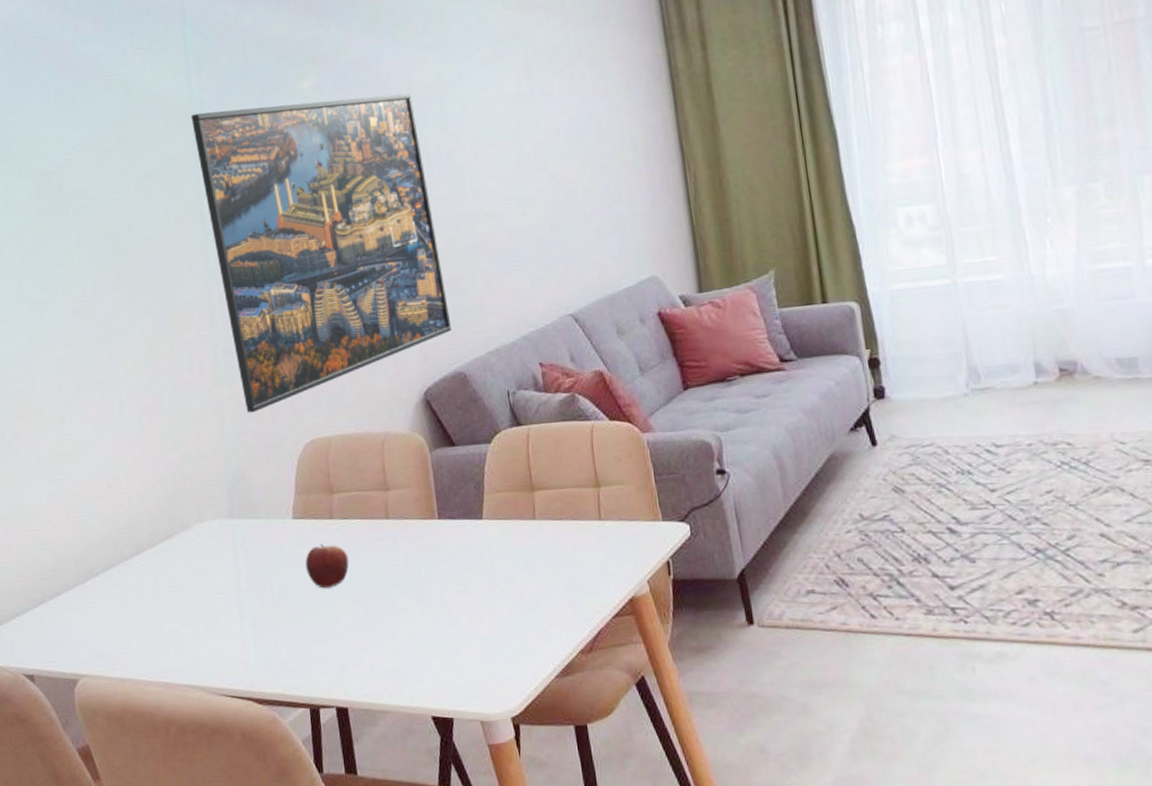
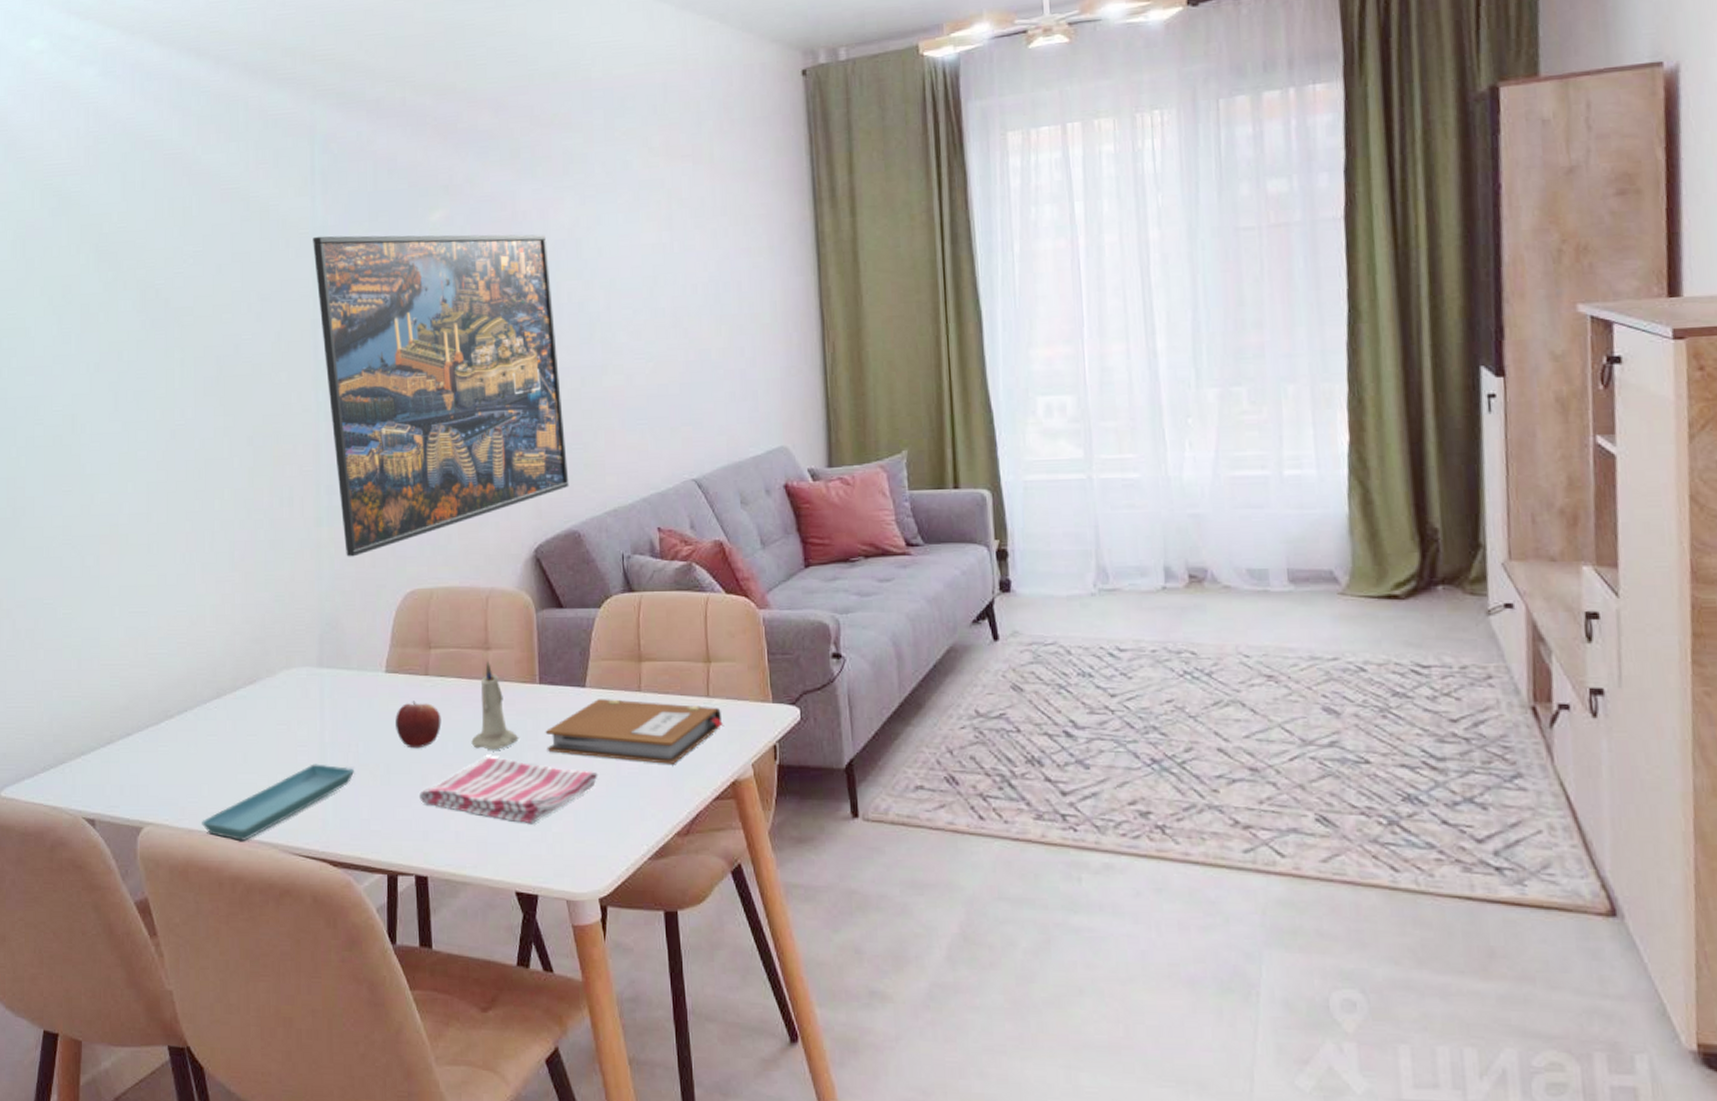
saucer: none [133,609,272,686] -> present [202,764,355,841]
dish towel: none [333,591,502,652] -> present [418,757,598,825]
candle: none [378,501,424,585] -> present [471,661,519,750]
notebook: none [447,528,618,587] -> present [545,699,724,764]

